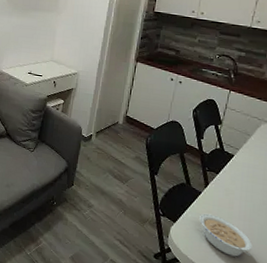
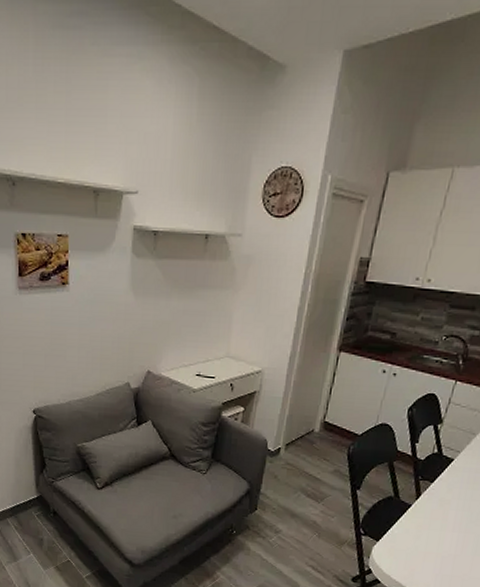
legume: present [199,213,253,257] -> none [407,528,466,572]

